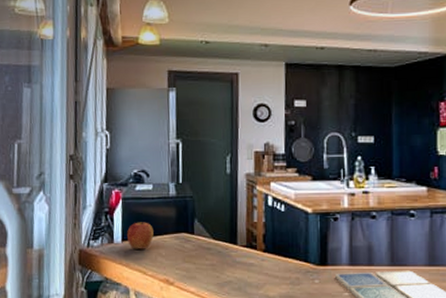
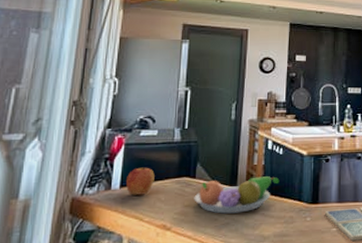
fruit bowl: none [194,235,283,272] -> present [194,176,280,214]

